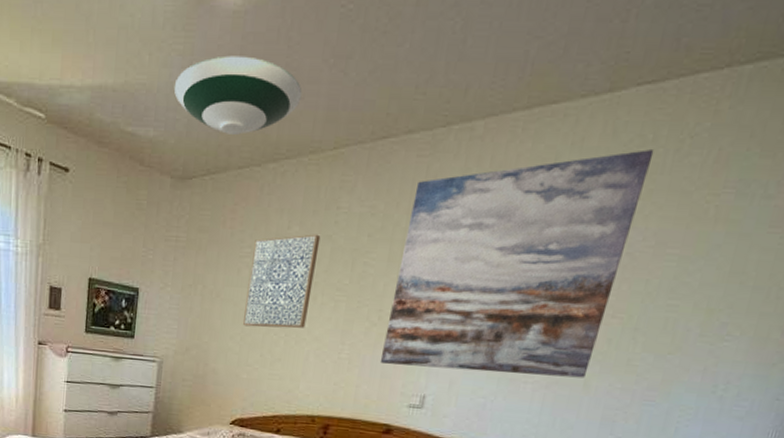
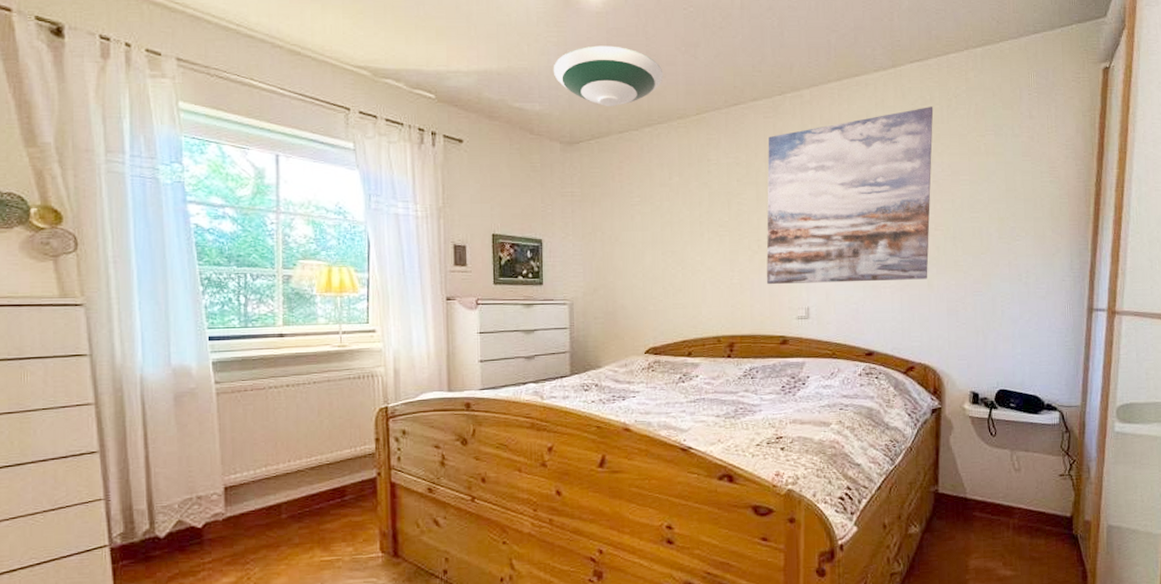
wall art: present [242,234,321,329] -> none [642,182,699,264]

